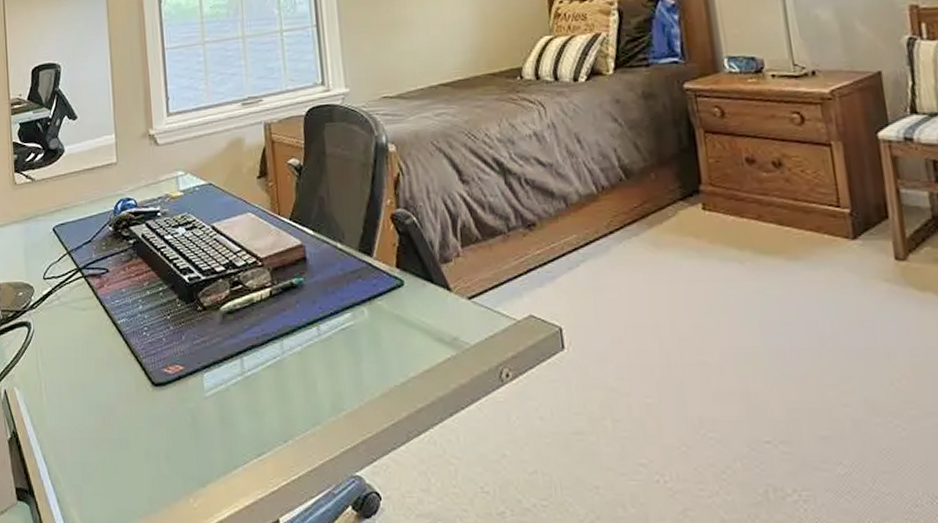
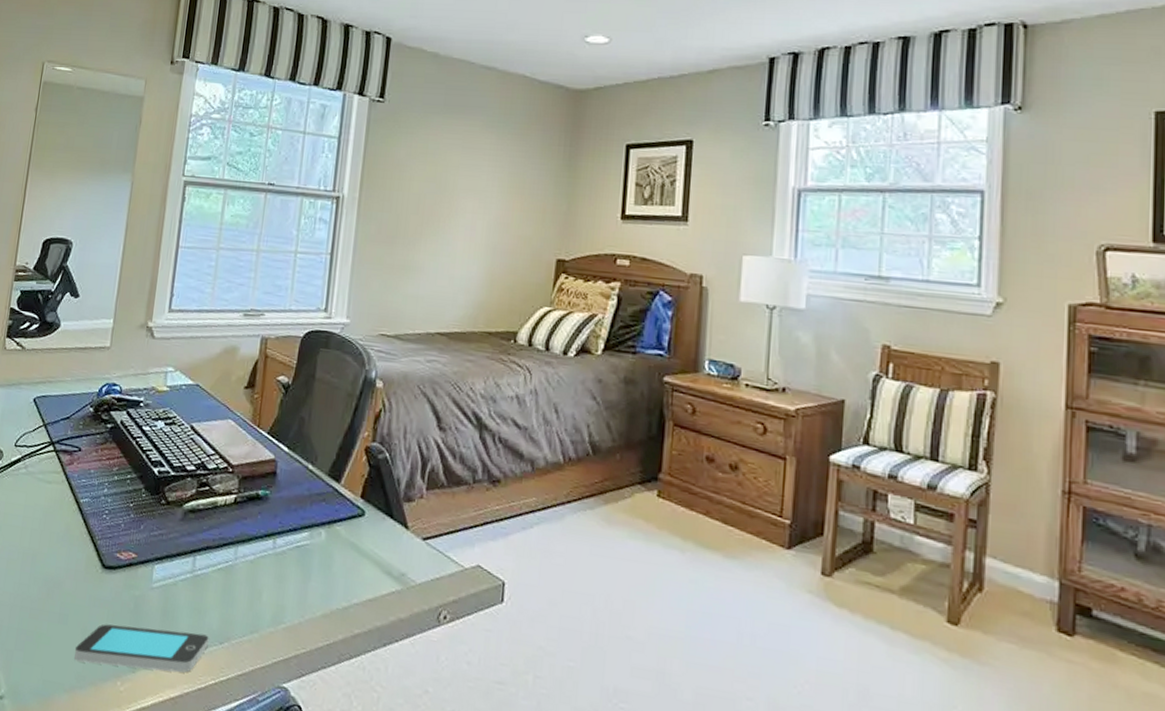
smartphone: none [142,436,273,485] -> present [74,624,209,673]

